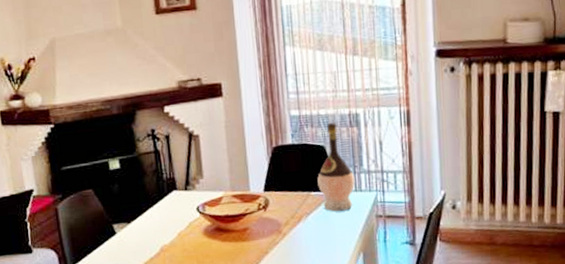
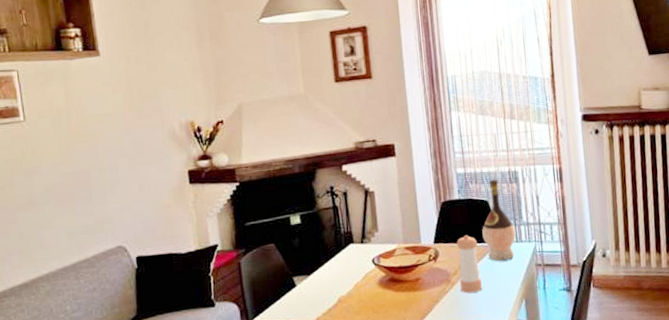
pepper shaker: none [288,182,316,245] -> present [456,235,482,293]

